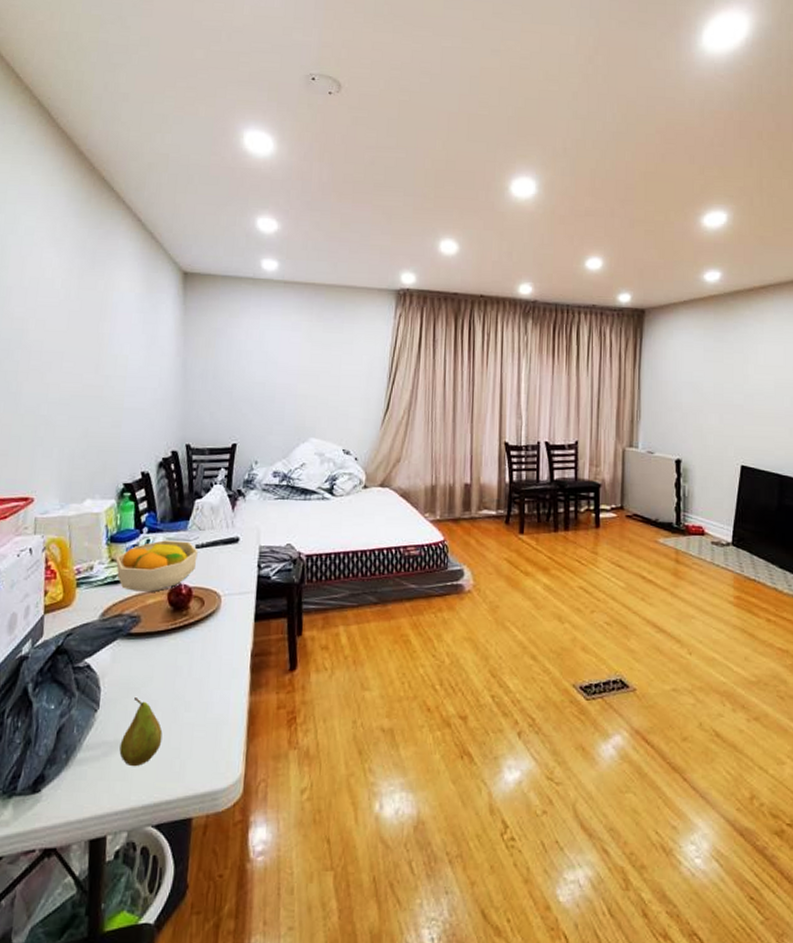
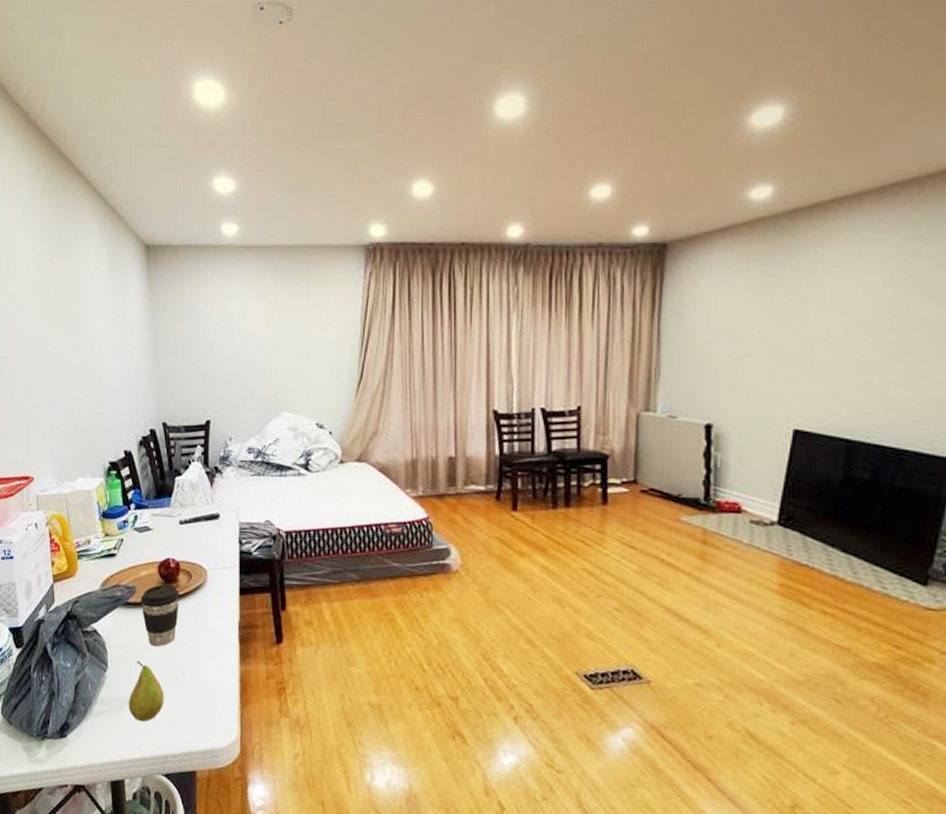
fruit bowl: present [115,540,198,592] -> none [109,516,182,565]
coffee cup: none [145,612,190,681] -> present [141,584,181,647]

